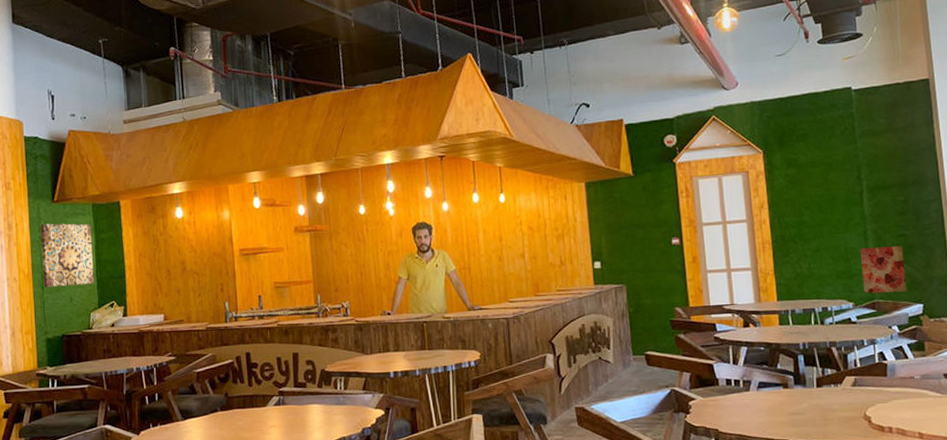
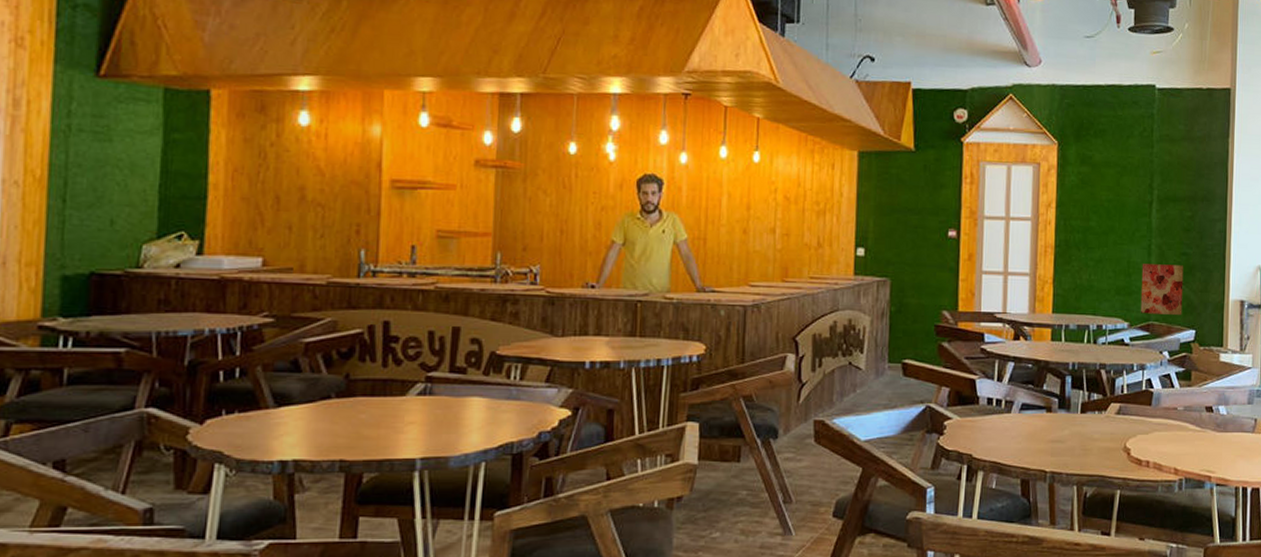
wall art: present [40,223,94,288] -> none [66,106,159,204]

